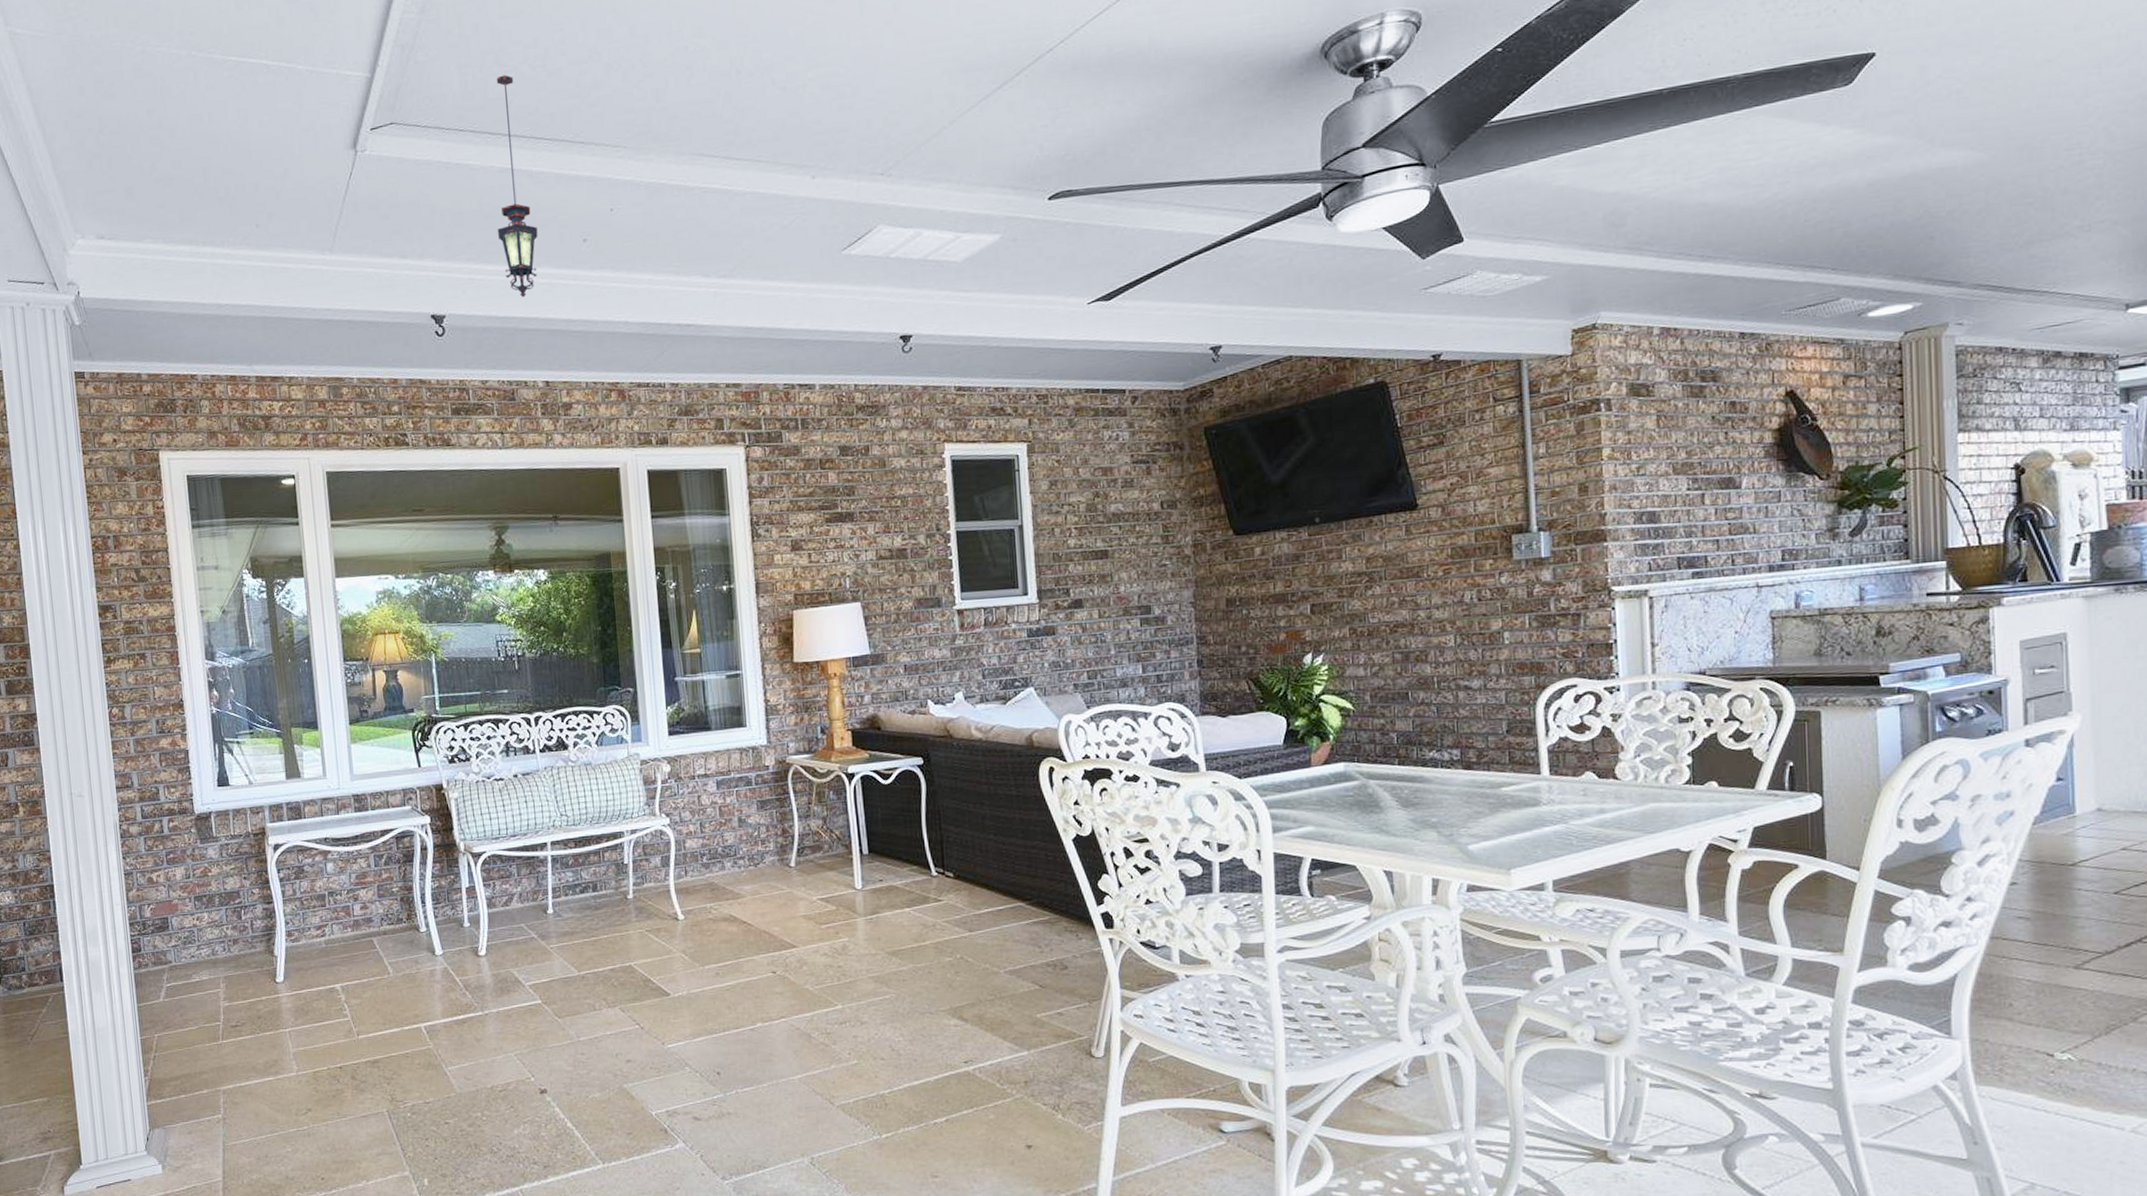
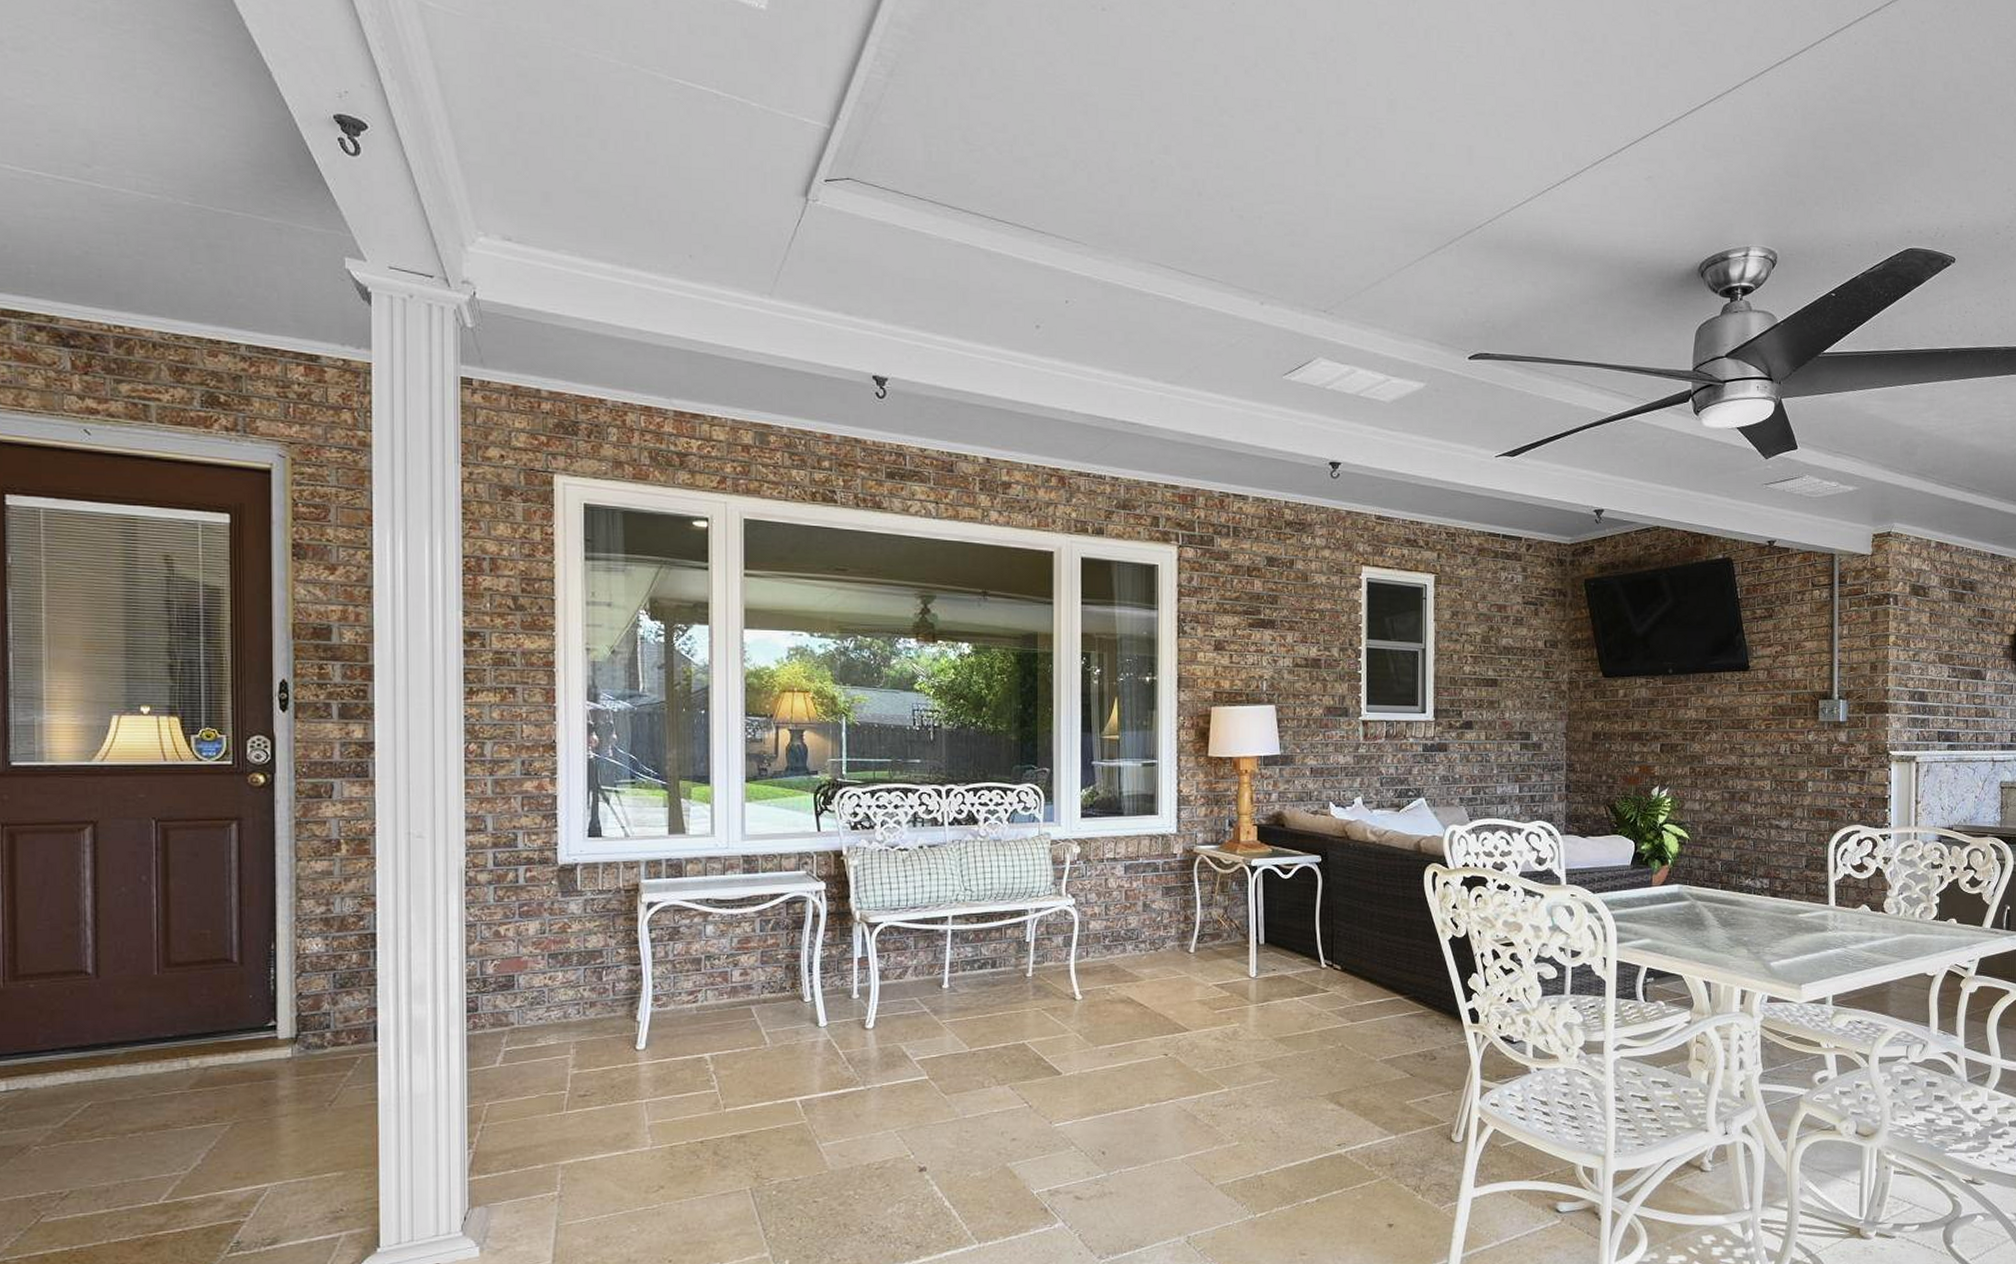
hanging lantern: present [496,74,538,298] -> none [949,152,991,373]

